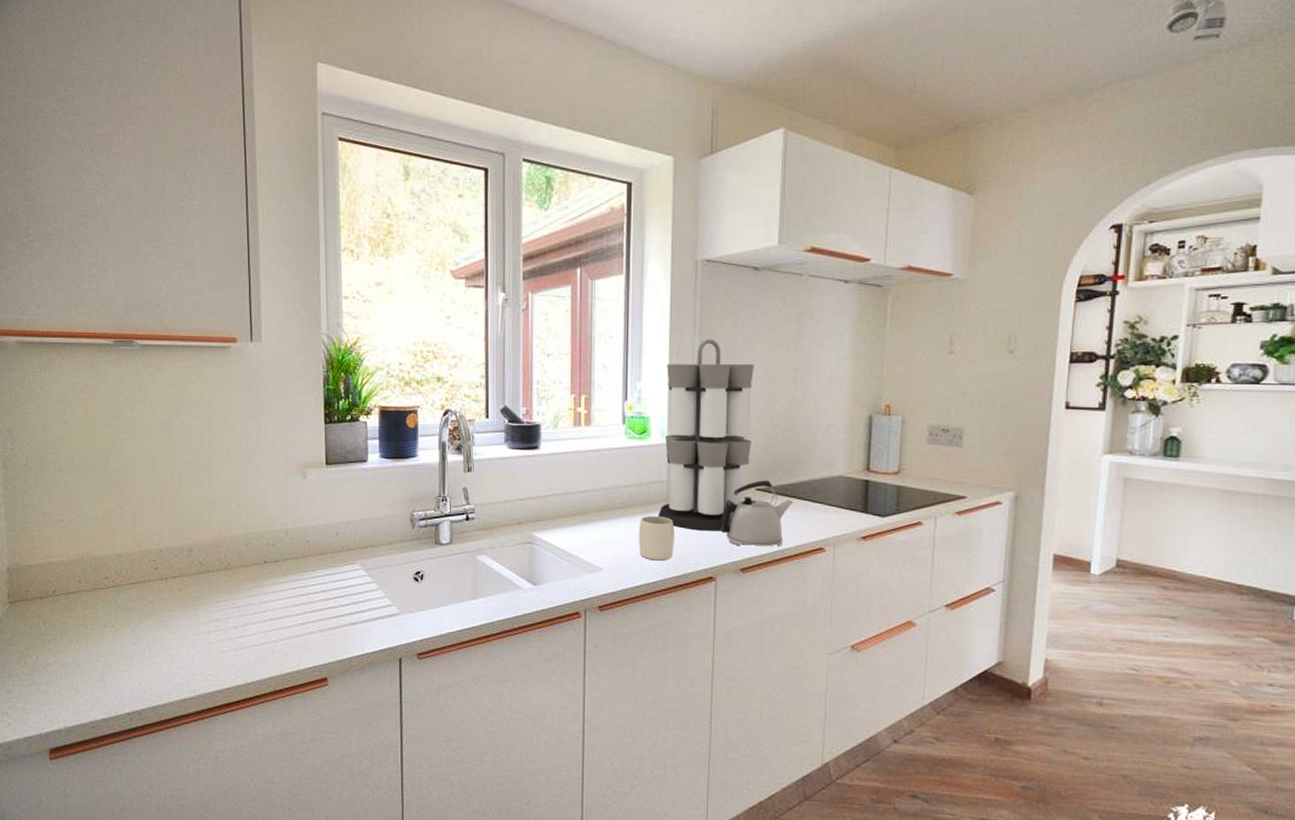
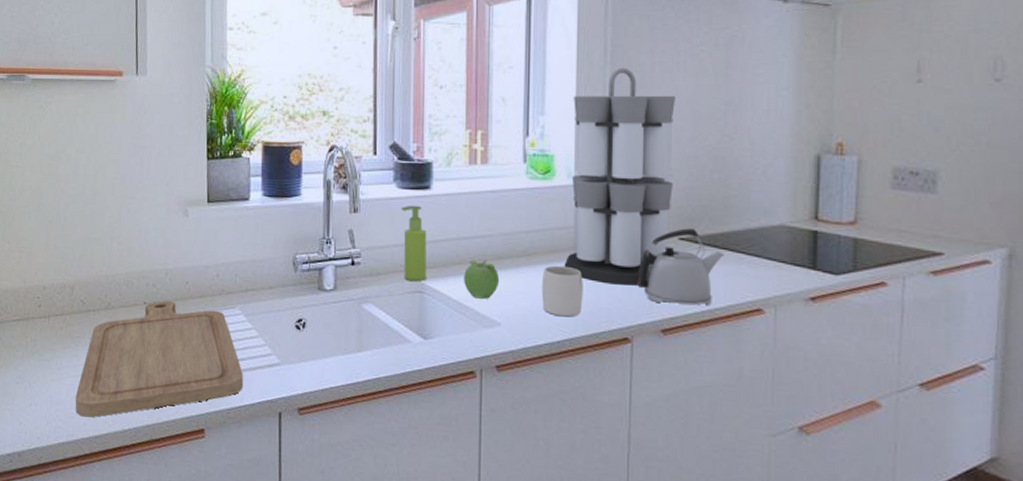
chopping board: none [196,559,364,674] -> present [75,300,243,418]
soap dispenser: none [512,464,536,534] -> present [401,205,427,282]
fruit: none [570,512,602,548] -> present [464,259,500,300]

